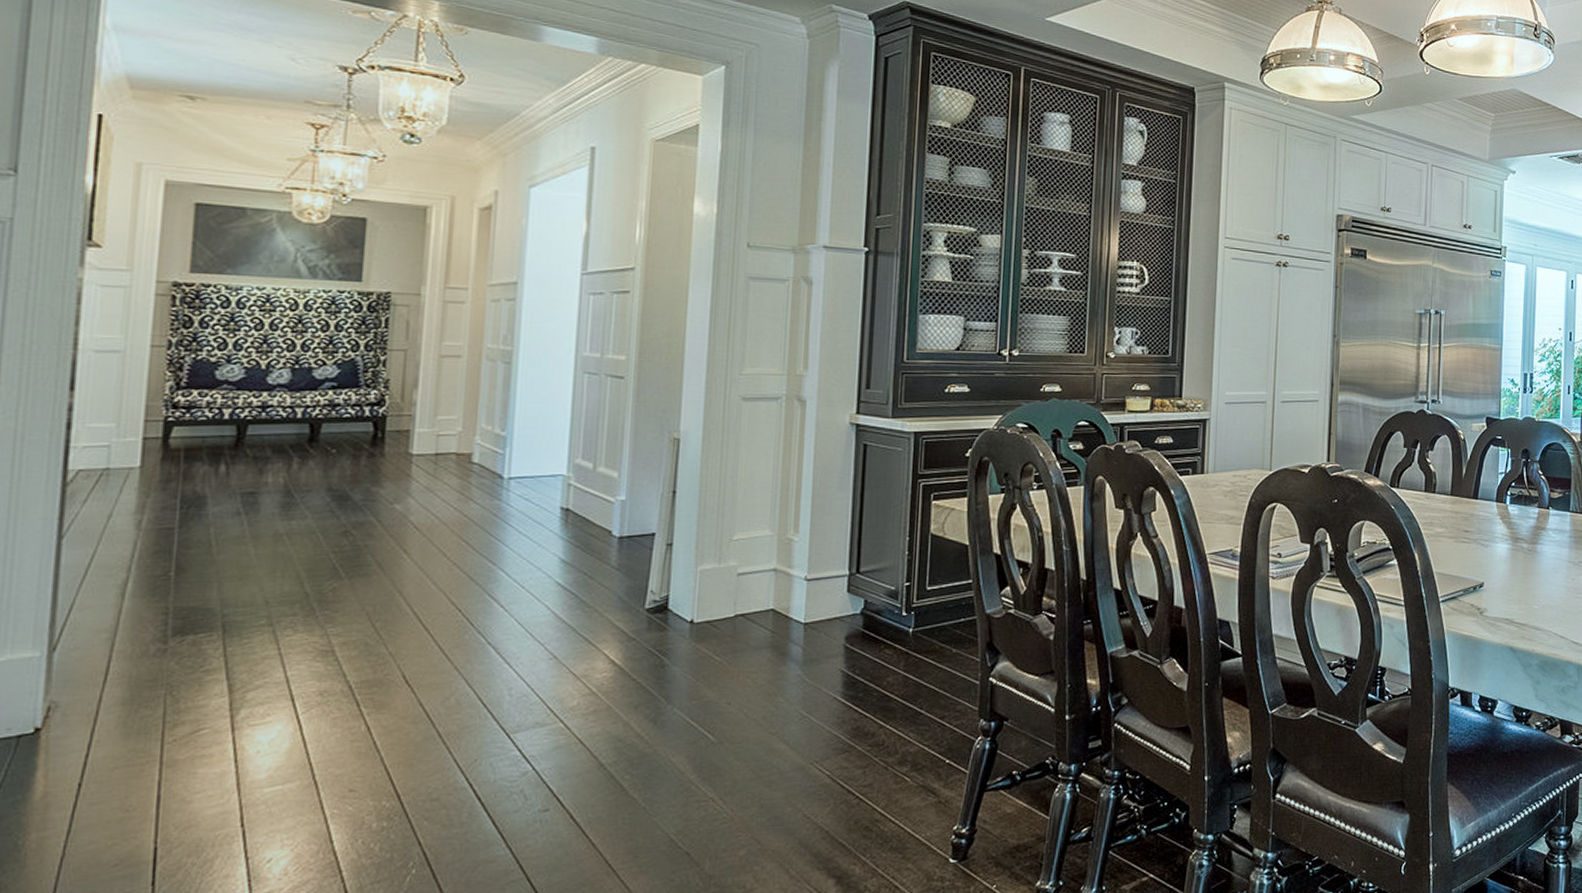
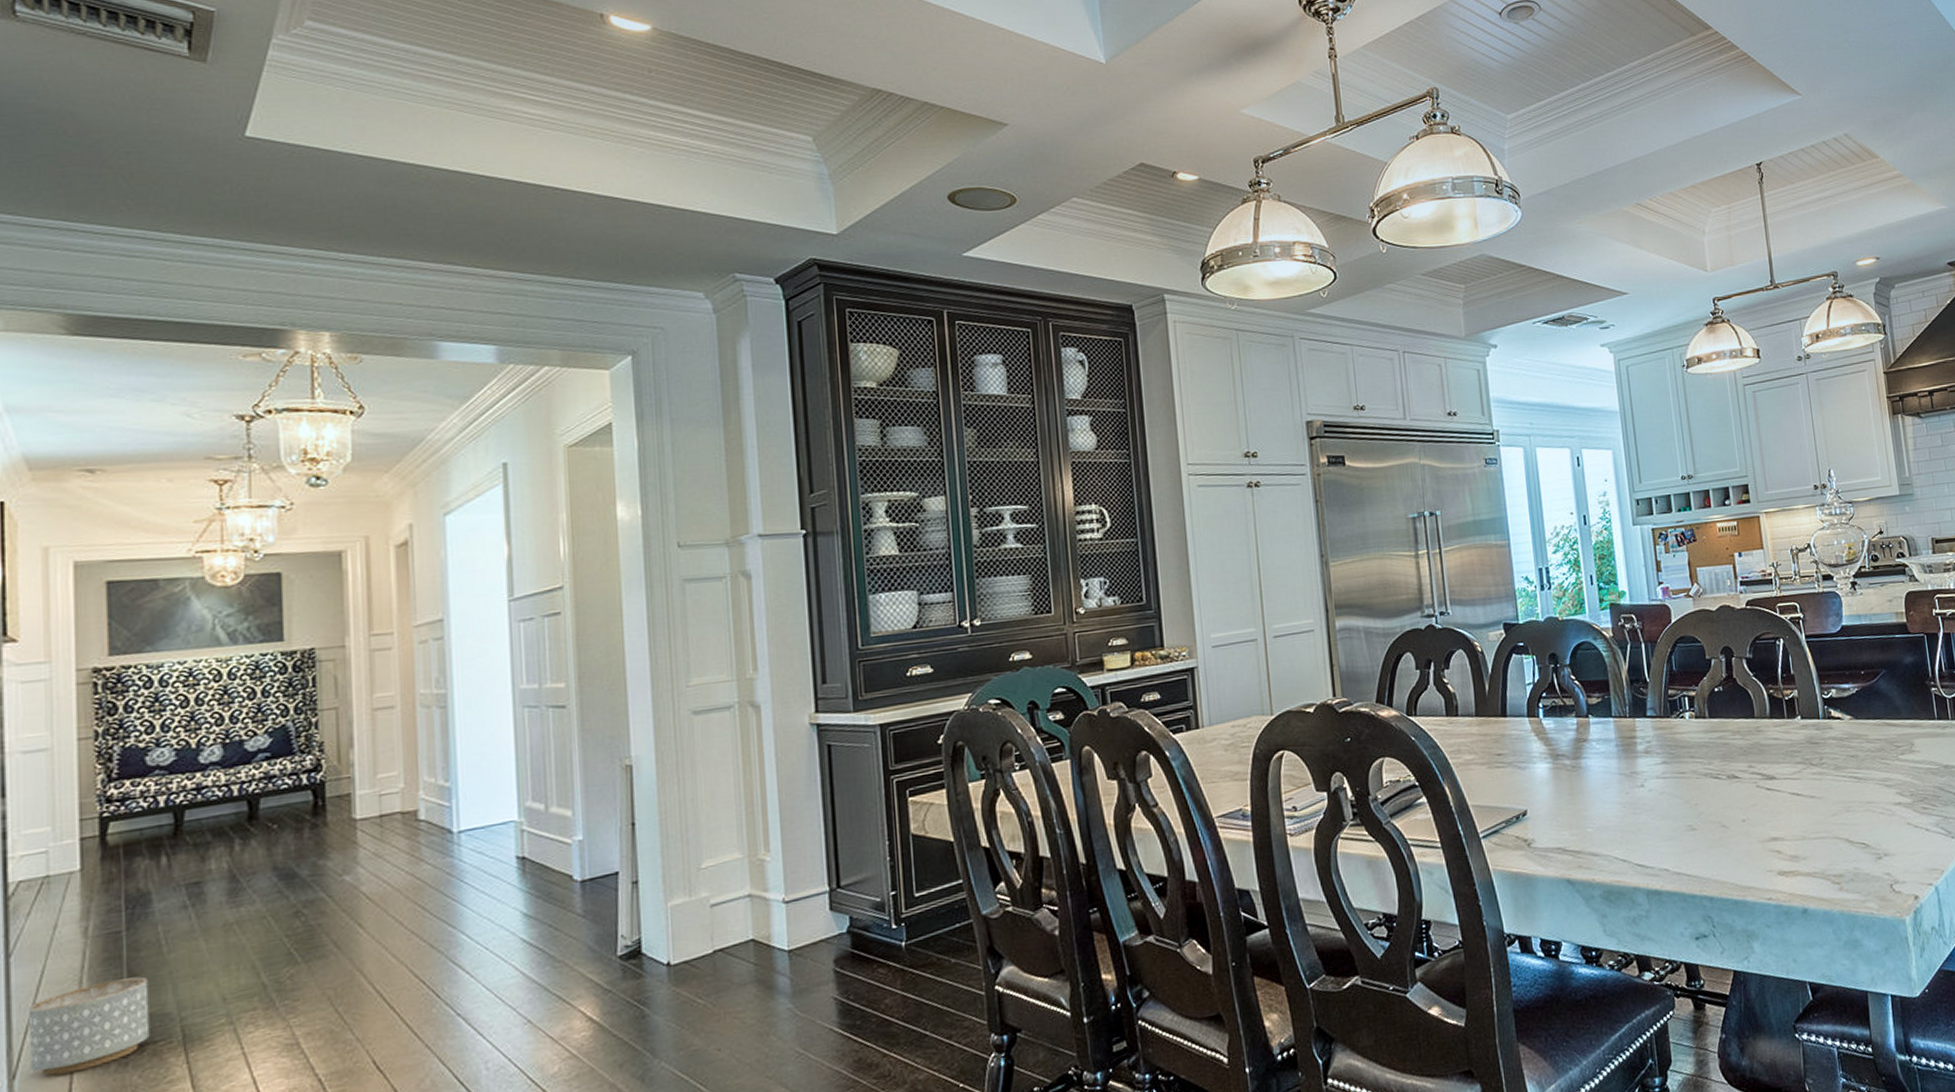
planter: none [70,572,195,652] -> present [28,976,150,1076]

